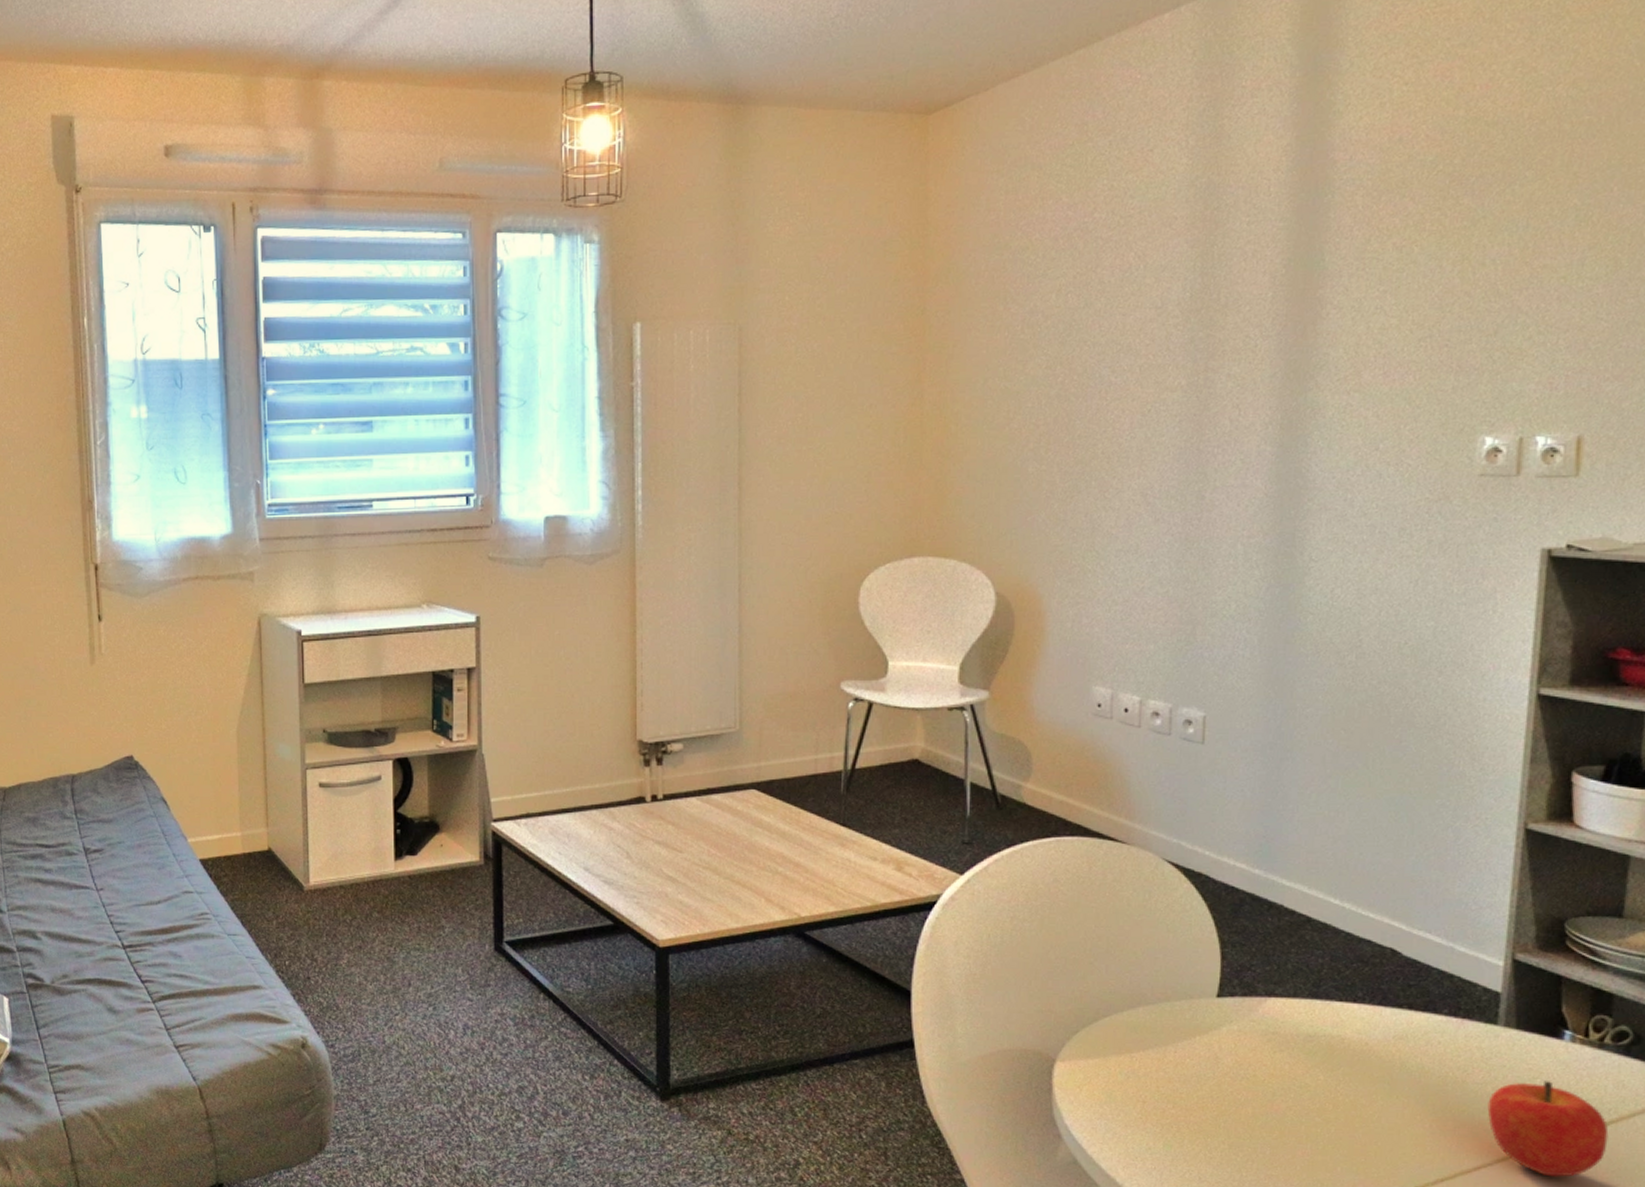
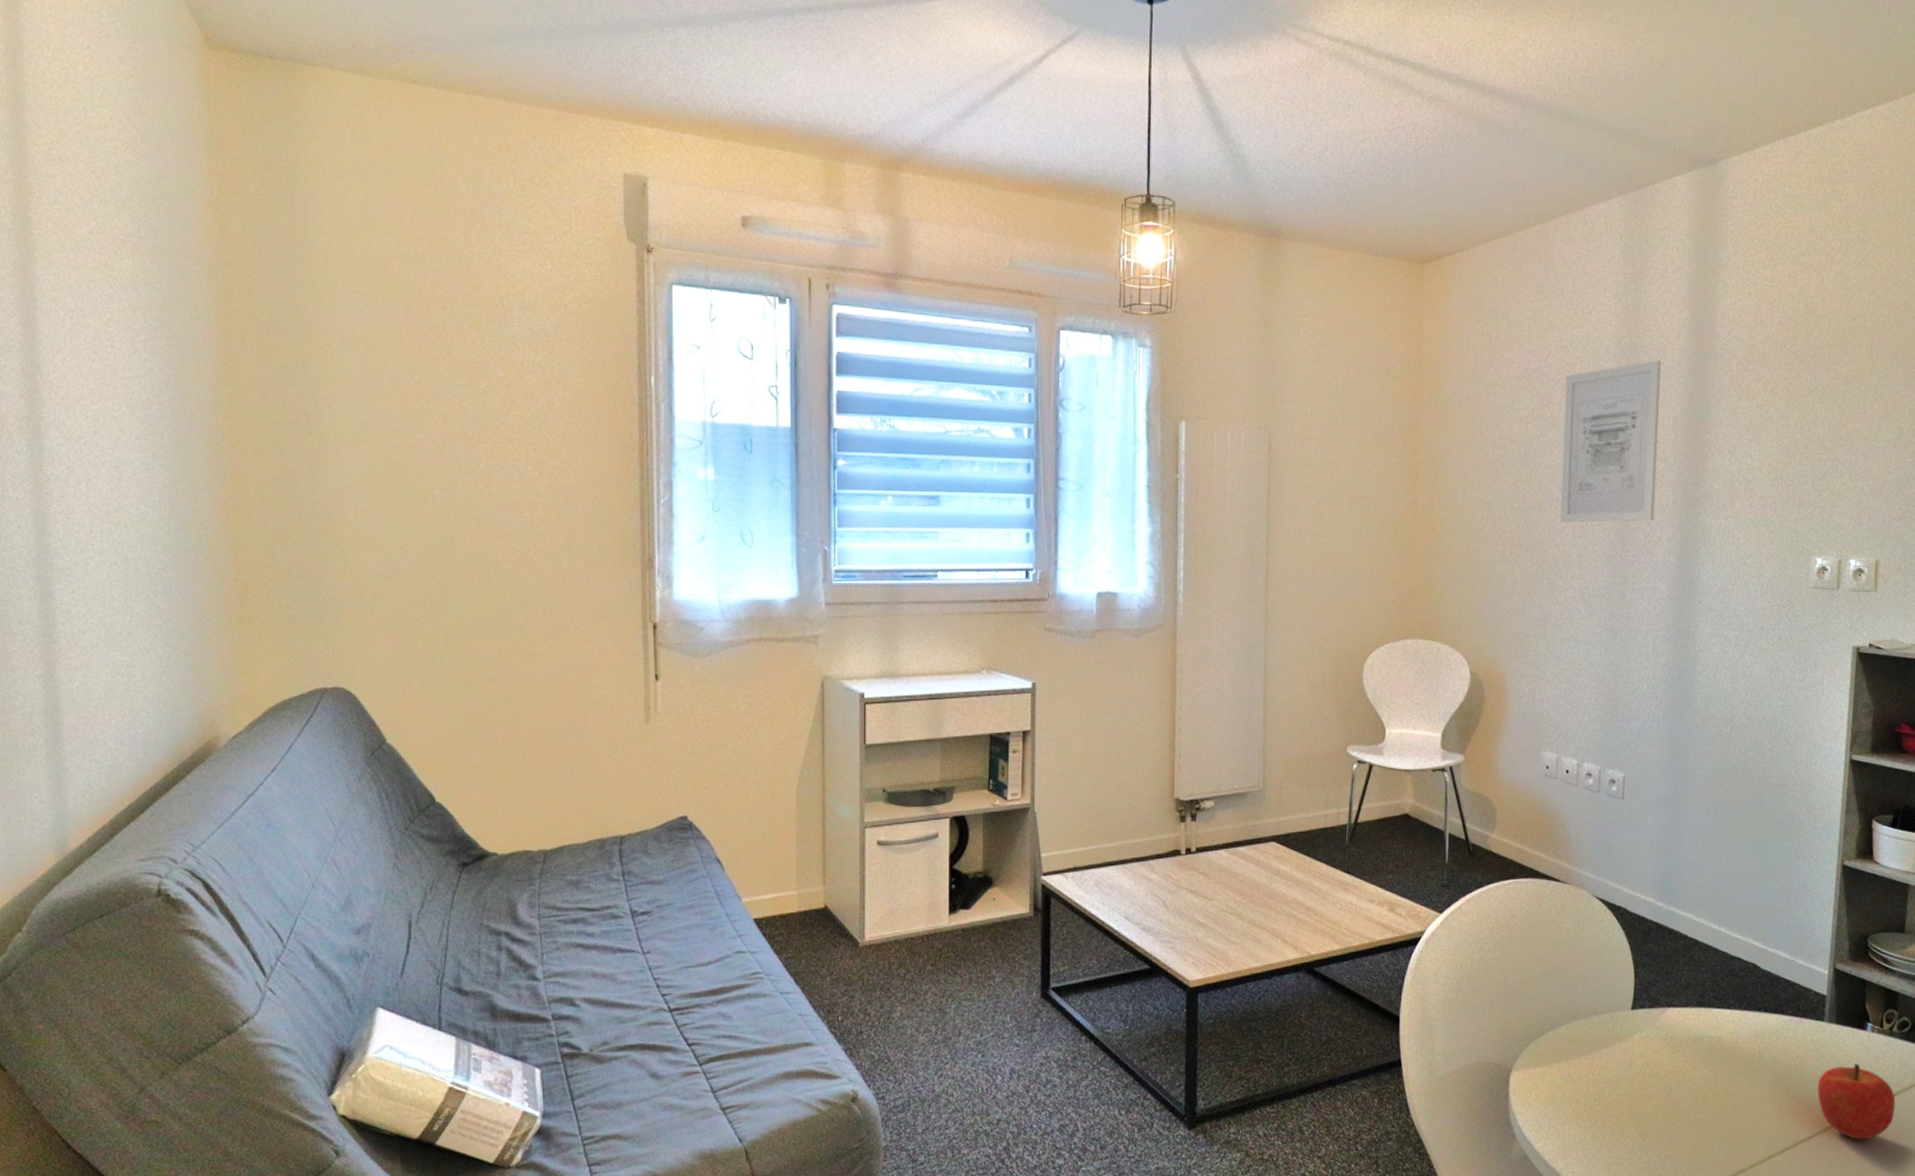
wall art: none [1113,201,1253,411] -> present [1560,360,1661,523]

